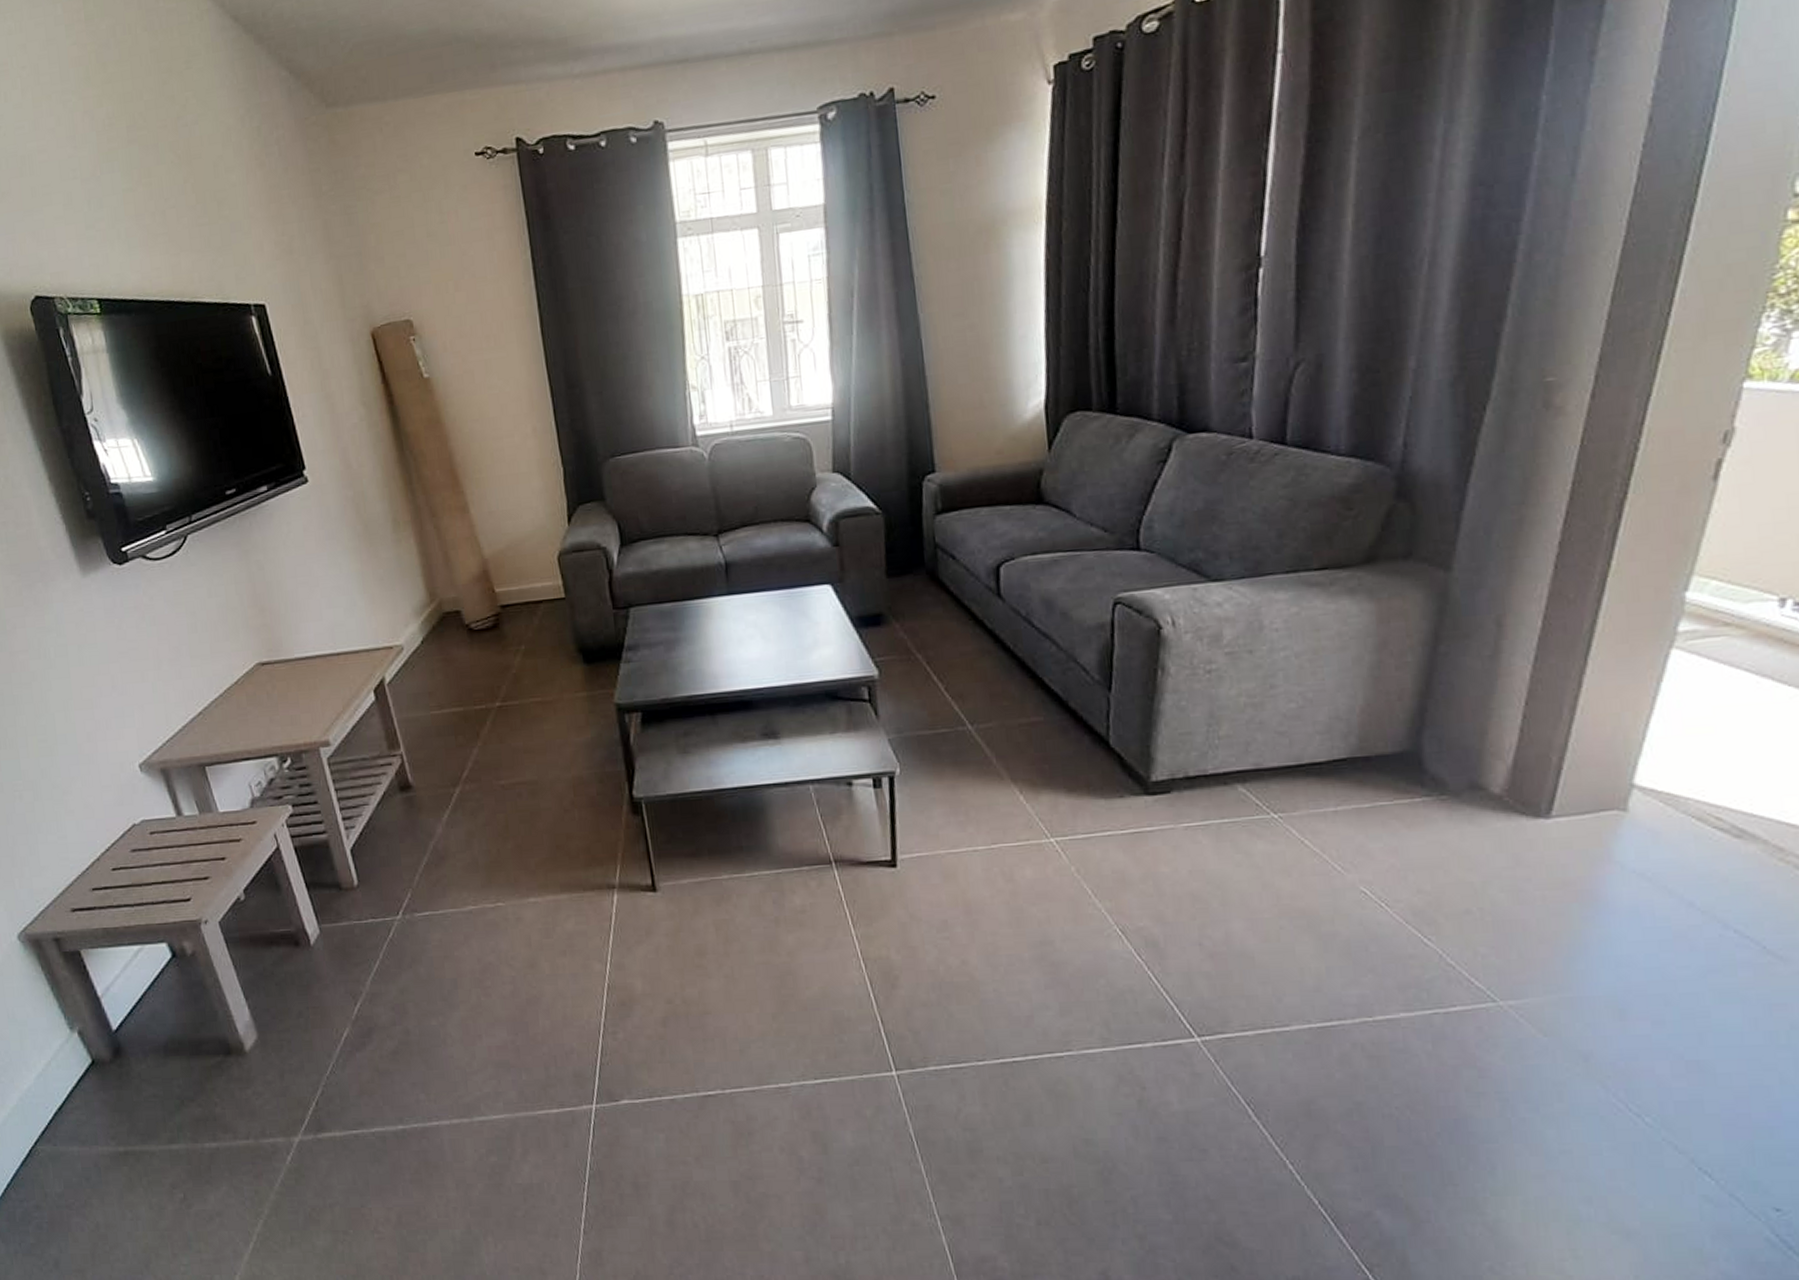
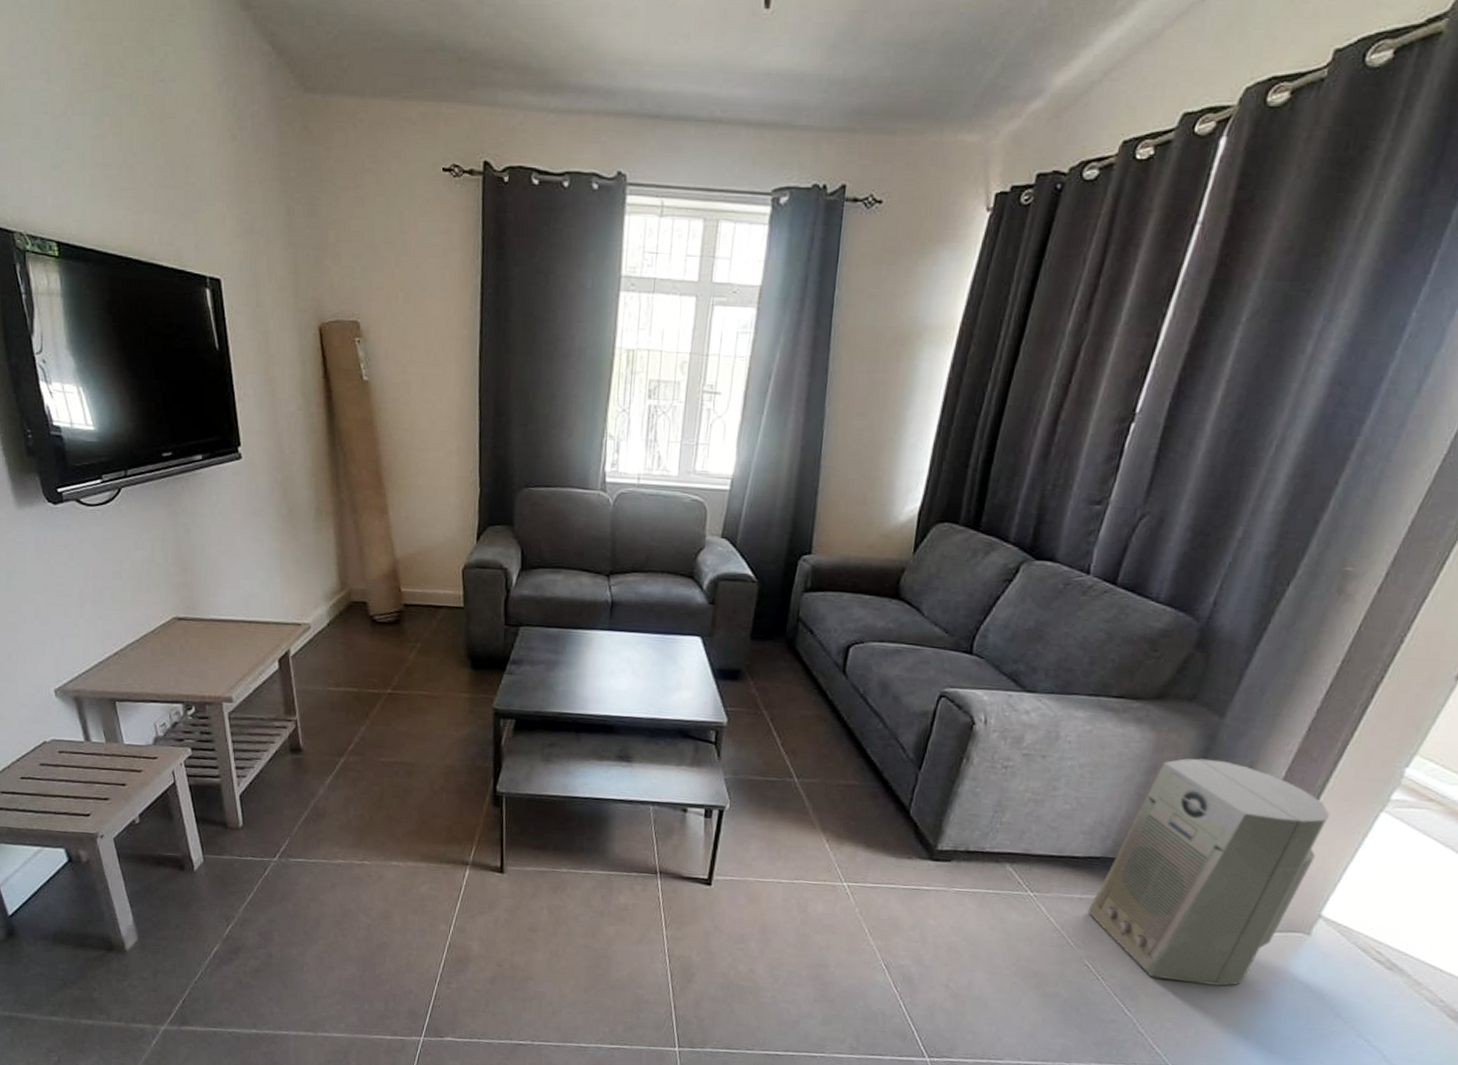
air purifier: none [1348,620,1610,894] -> present [1087,758,1331,987]

